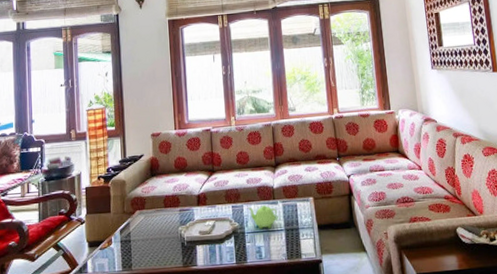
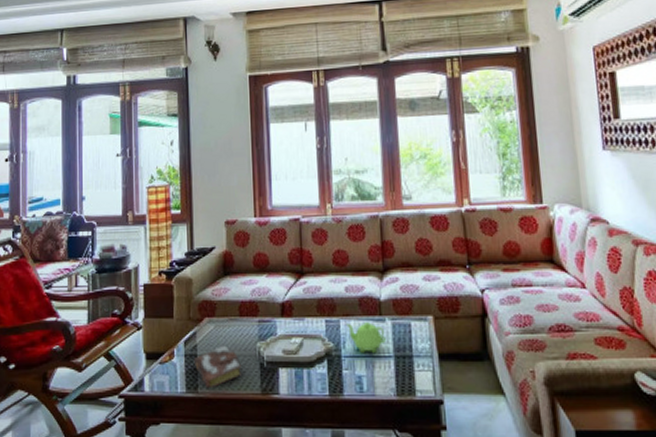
book: none [128,231,168,266] -> present [193,345,243,389]

